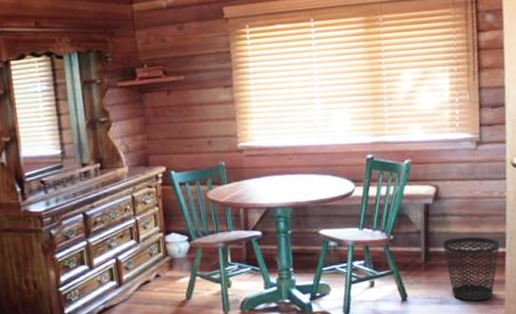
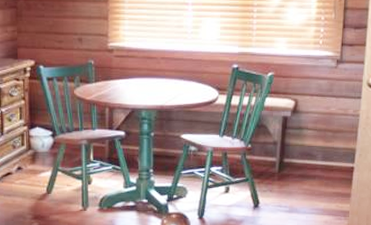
wastebasket: present [442,237,501,301] -> none [296,150,350,212]

